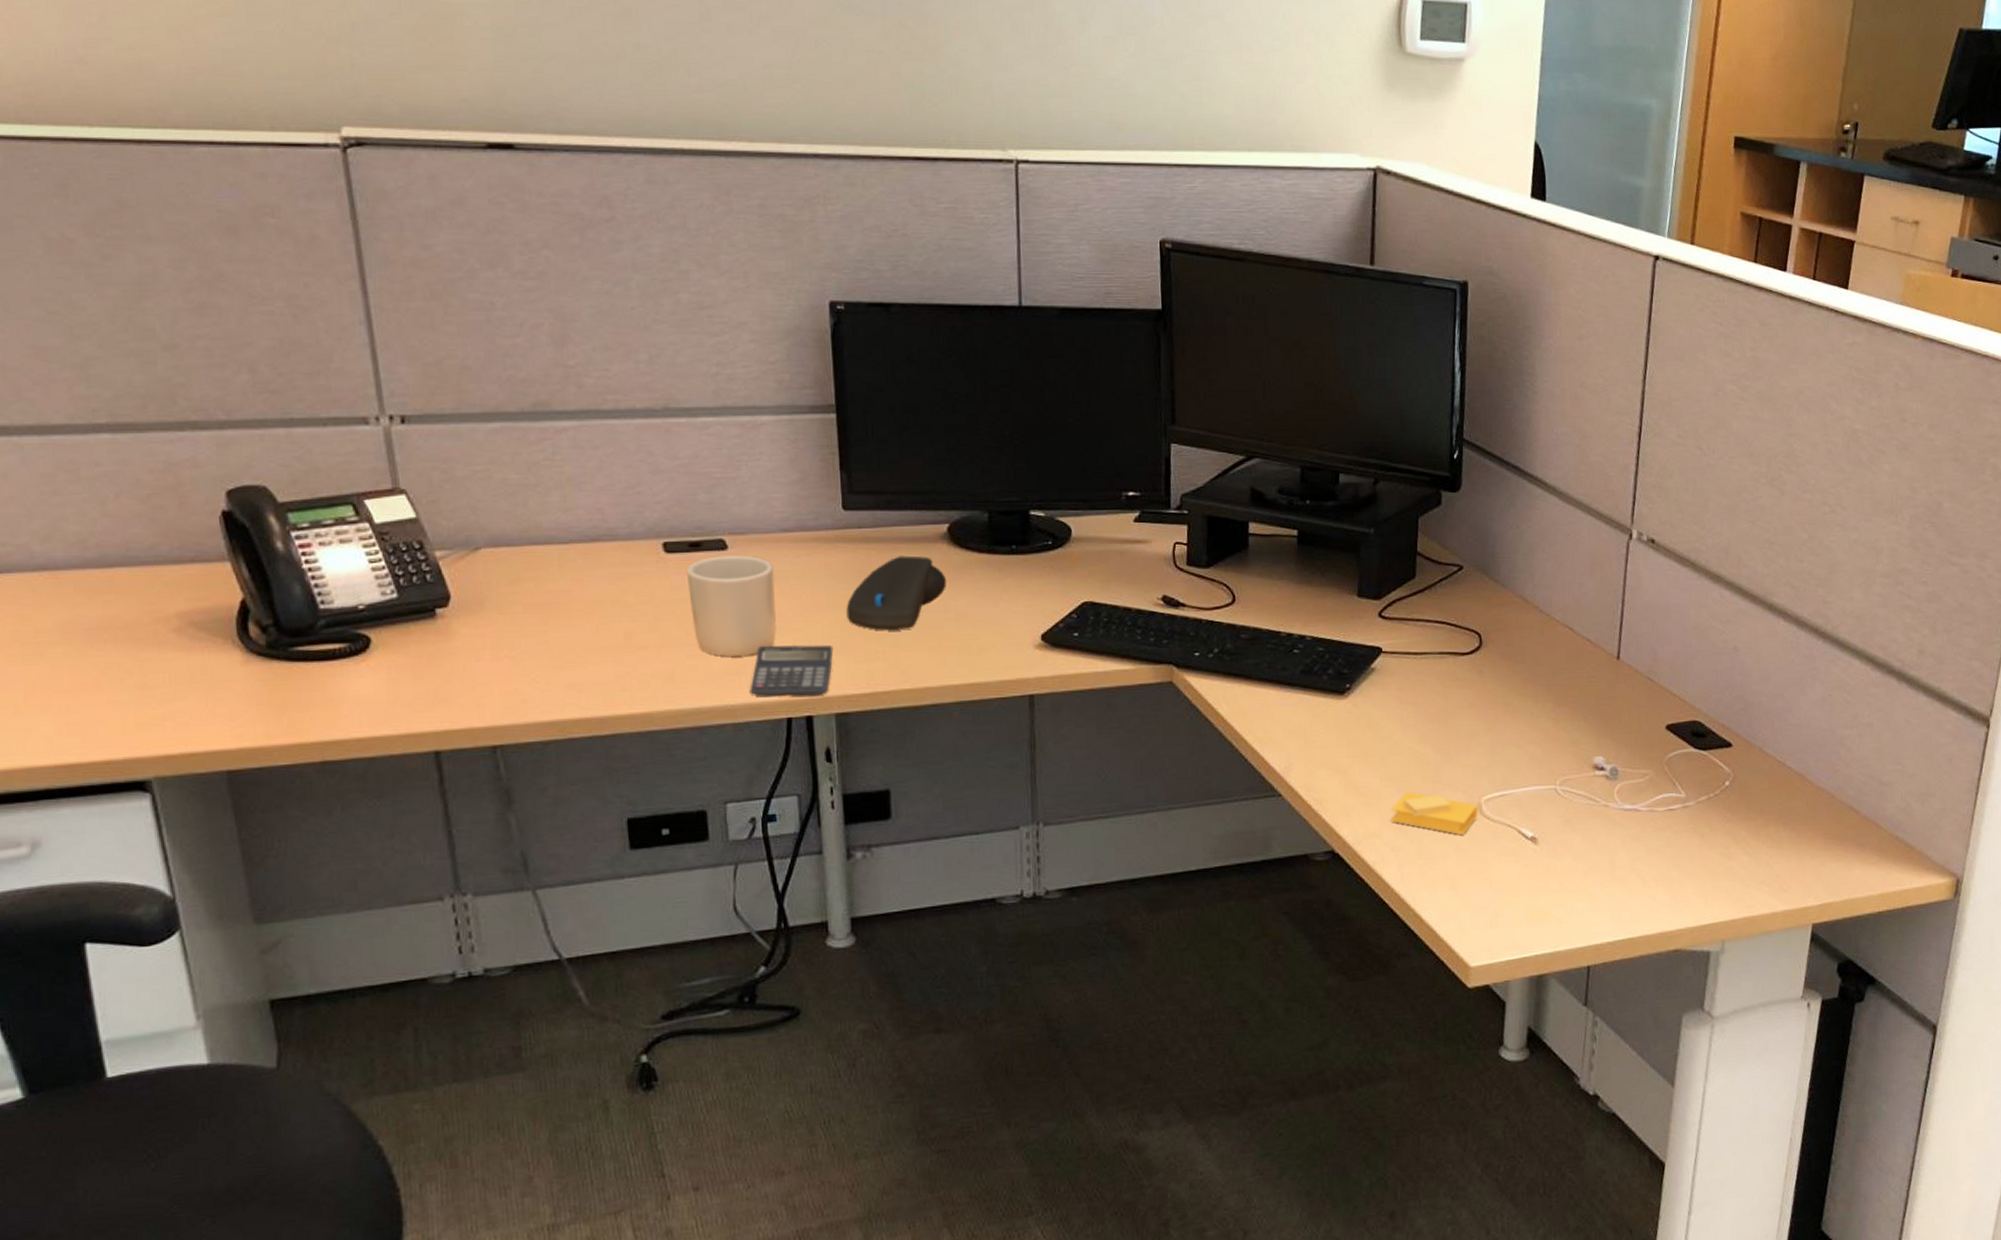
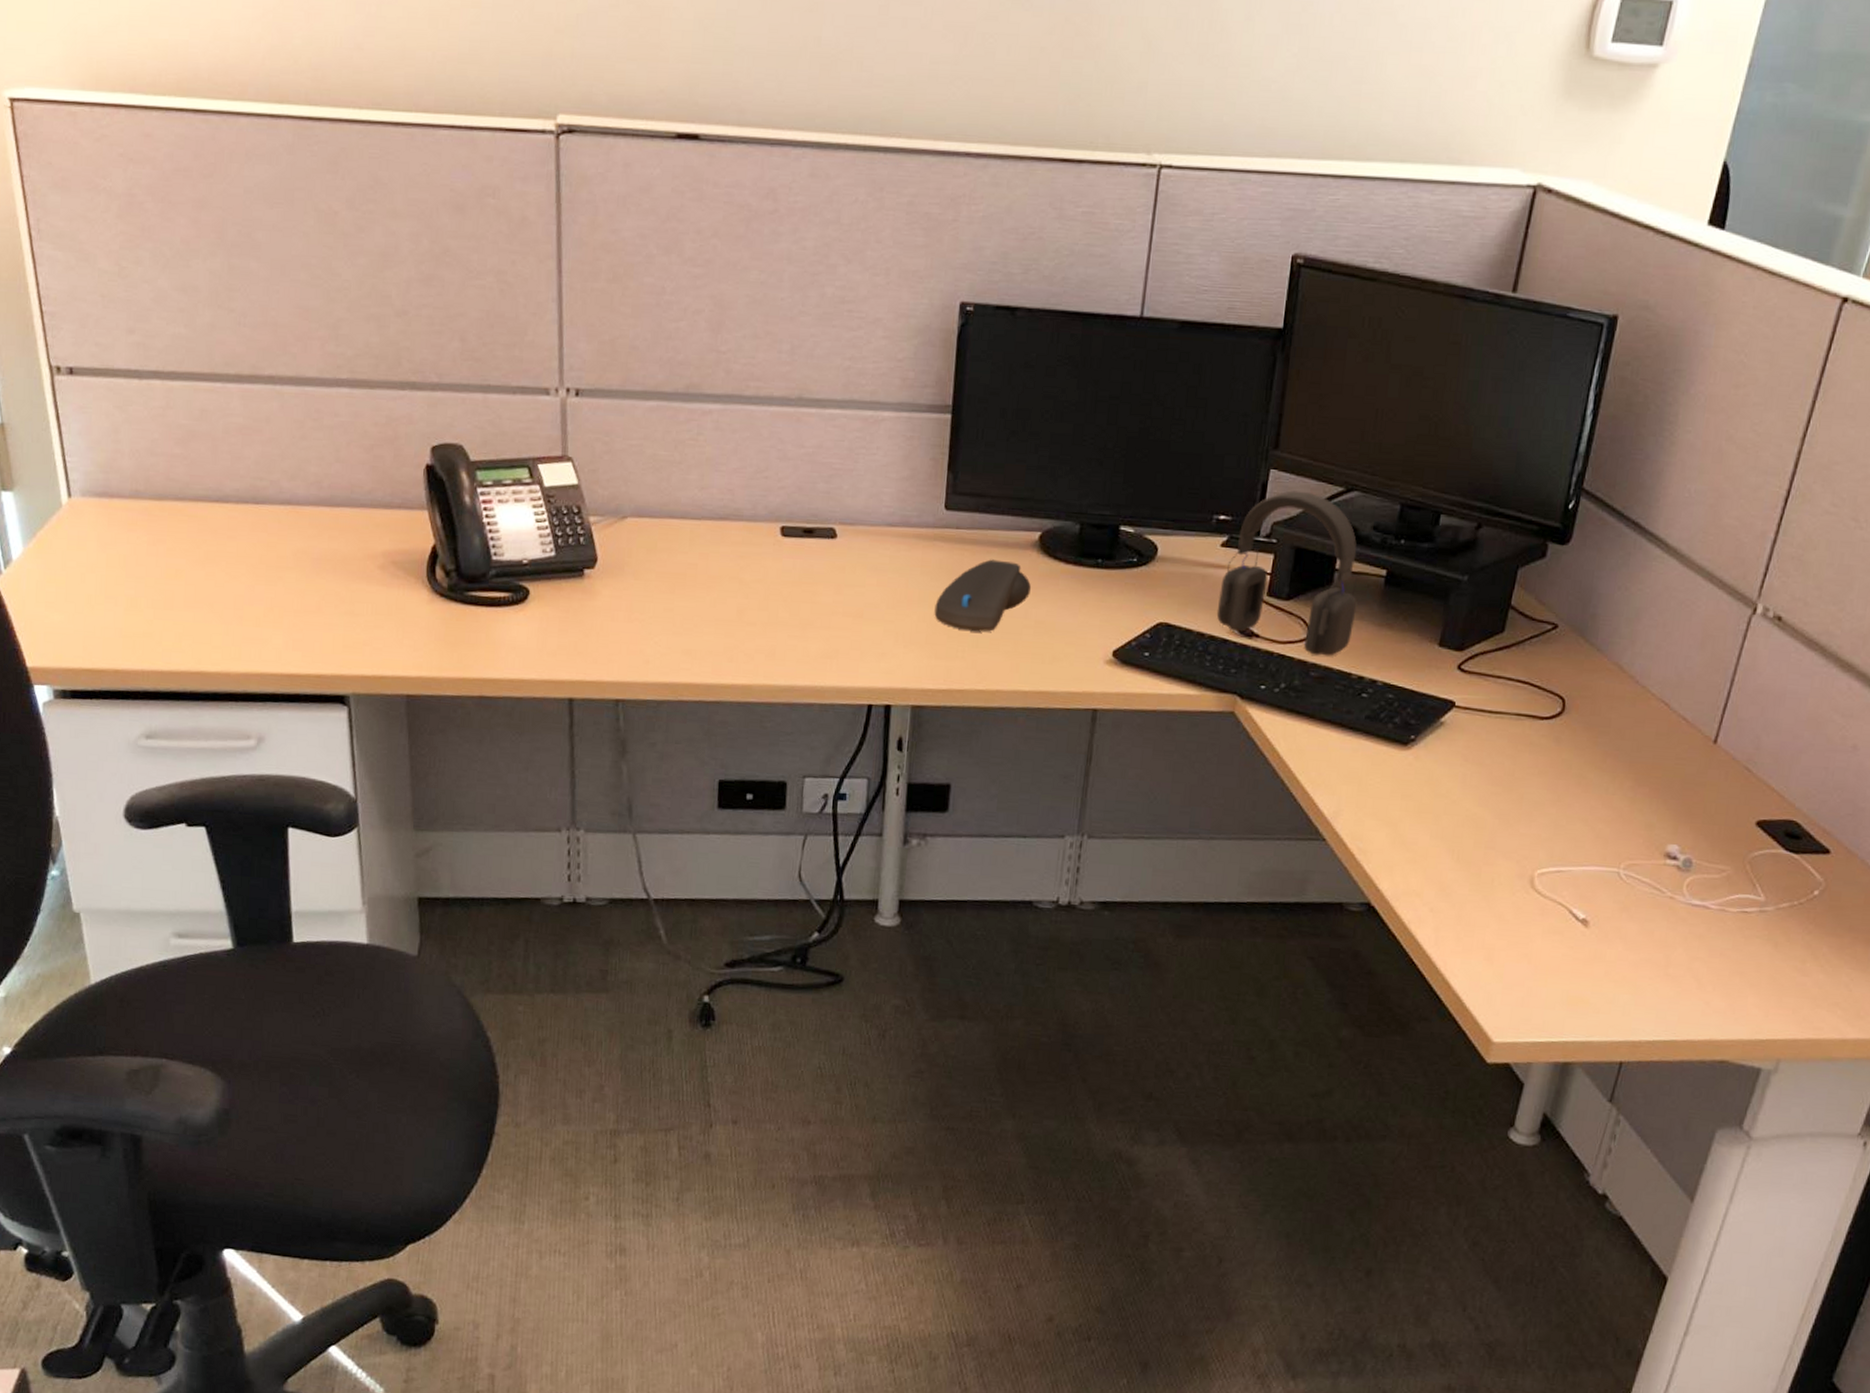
mug: present [686,555,777,657] -> none [797,543,876,641]
calculator: present [750,644,834,696] -> none [838,633,918,686]
headphones: none [1139,462,1275,618] -> present [1216,490,1357,656]
sticky notes: present [1391,791,1479,835] -> none [1435,853,1531,907]

